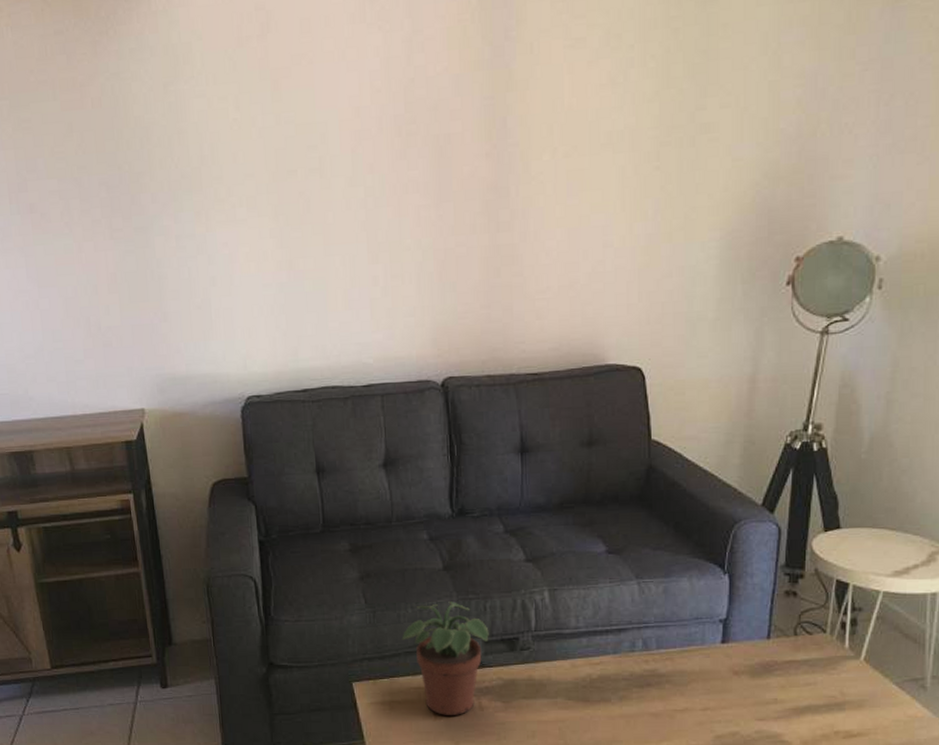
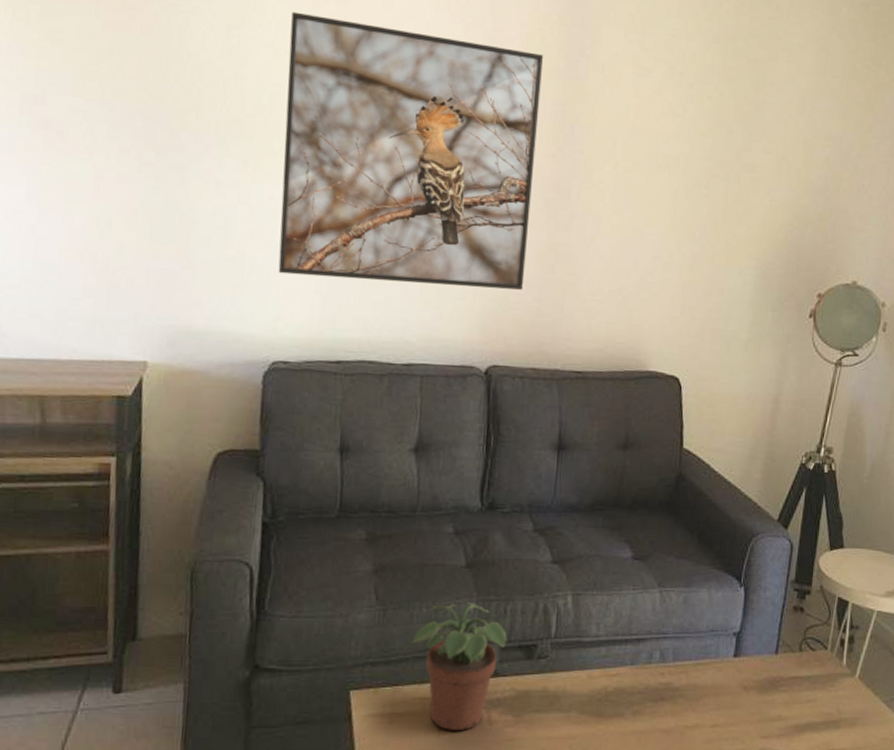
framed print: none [218,47,471,315] -> present [278,11,544,290]

